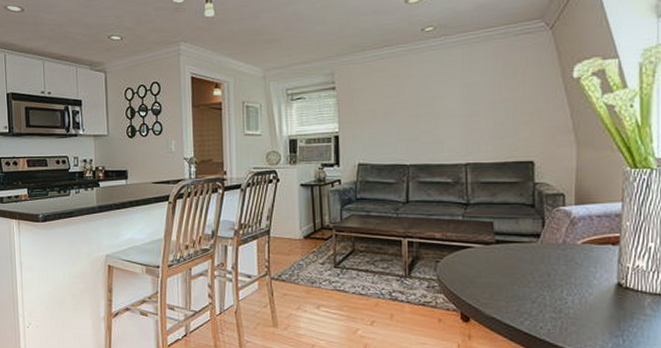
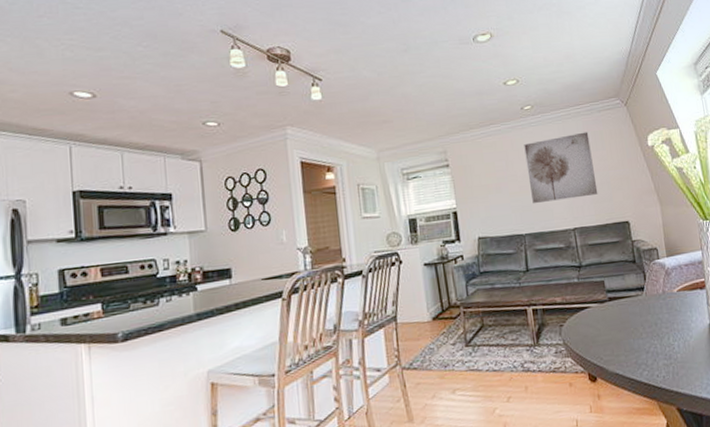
wall art: none [420,58,501,135] -> present [524,132,598,204]

